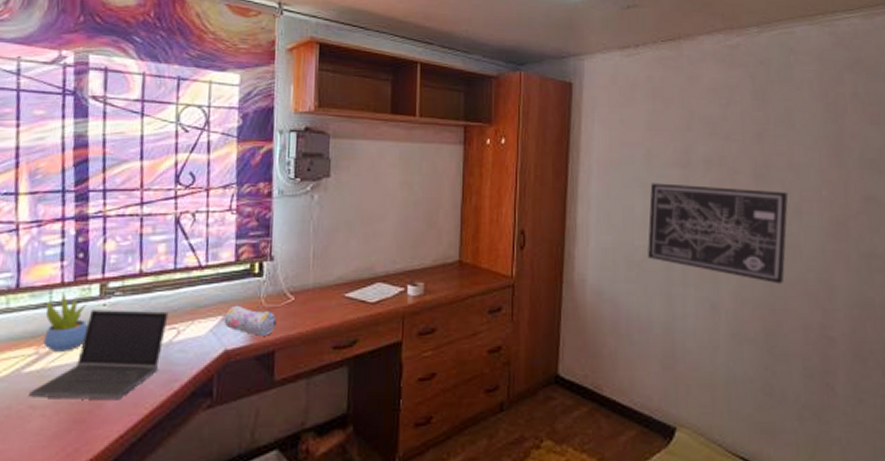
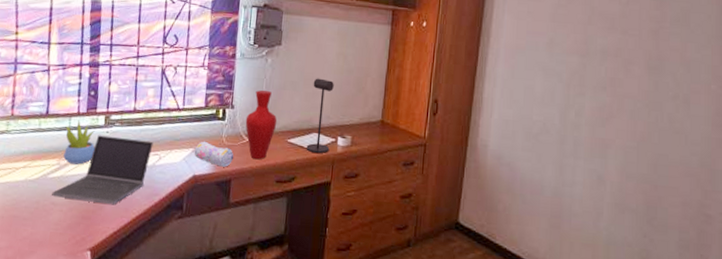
vase: none [289,234,330,323] -> present [245,90,277,160]
desk lamp: none [368,214,399,308] -> present [306,78,334,154]
wall art: present [648,183,789,285] -> none [544,67,678,165]

